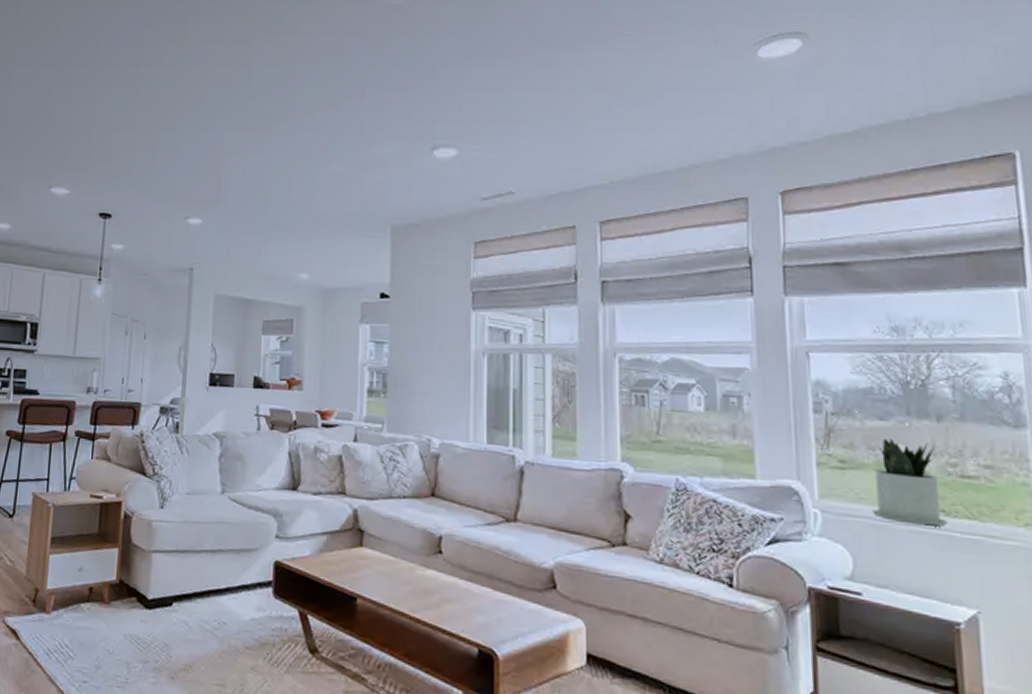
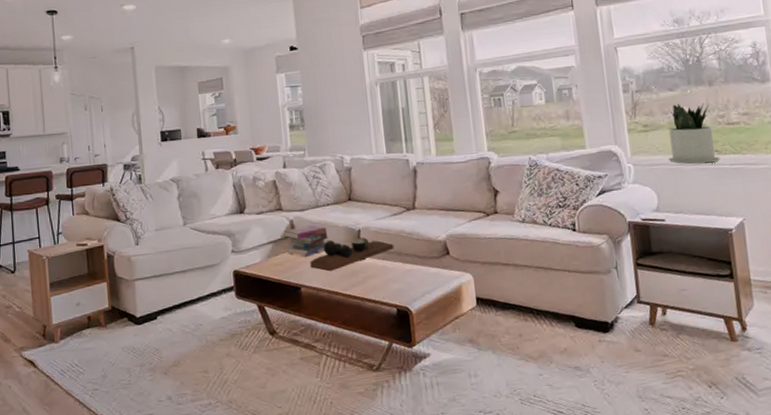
books: none [342,518,400,560] -> present [284,224,328,257]
decorative tray: none [372,542,484,584] -> present [310,238,394,272]

